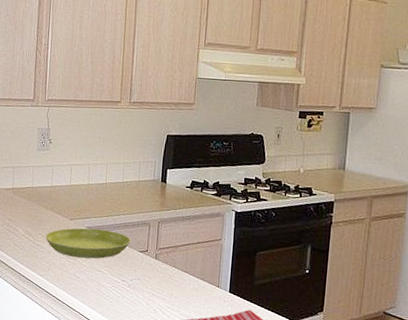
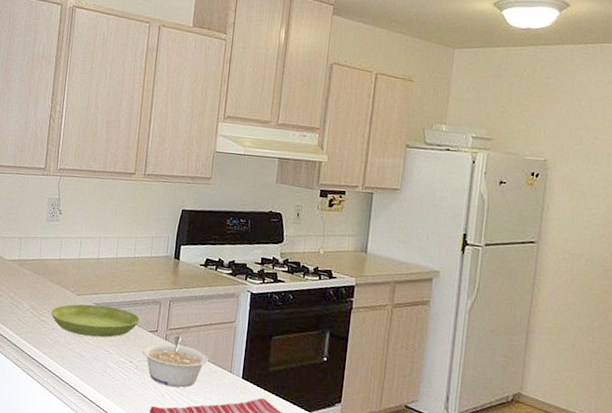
legume: none [134,254,197,303] -> present [142,335,208,388]

